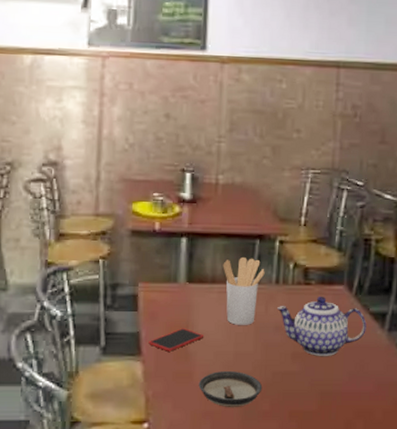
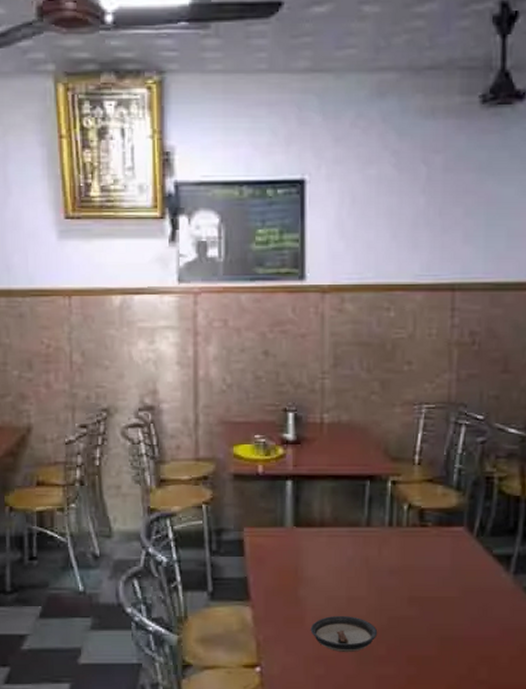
smartphone: present [148,328,203,352] -> none [257,573,313,596]
utensil holder: present [223,258,265,325] -> none [331,500,377,569]
teapot: present [277,296,367,357] -> none [391,538,490,601]

